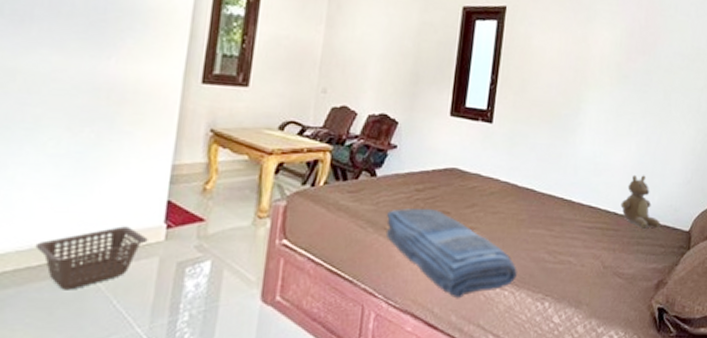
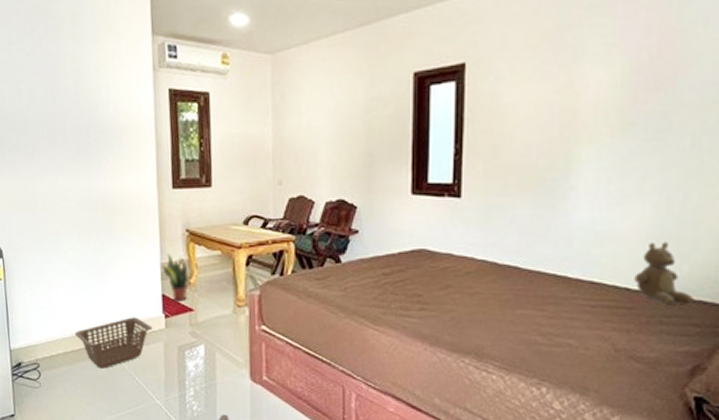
potted plant: none [174,153,216,210] -> present [163,252,196,301]
towel: present [385,208,517,299] -> none [357,291,505,382]

